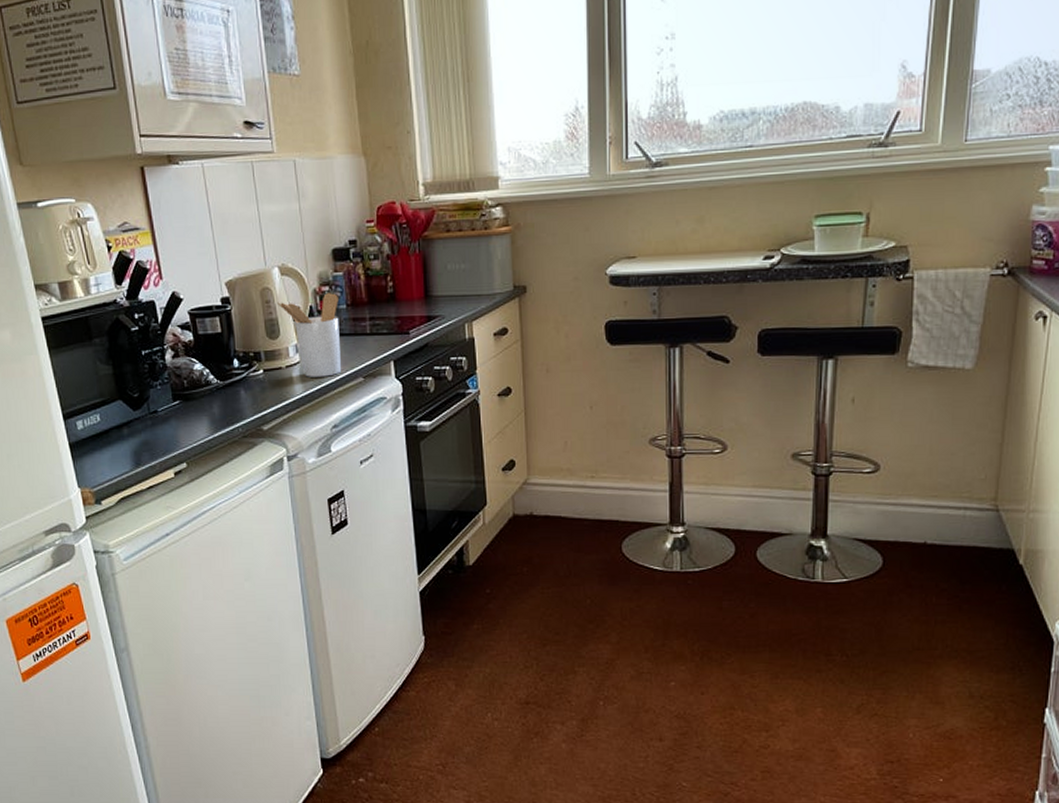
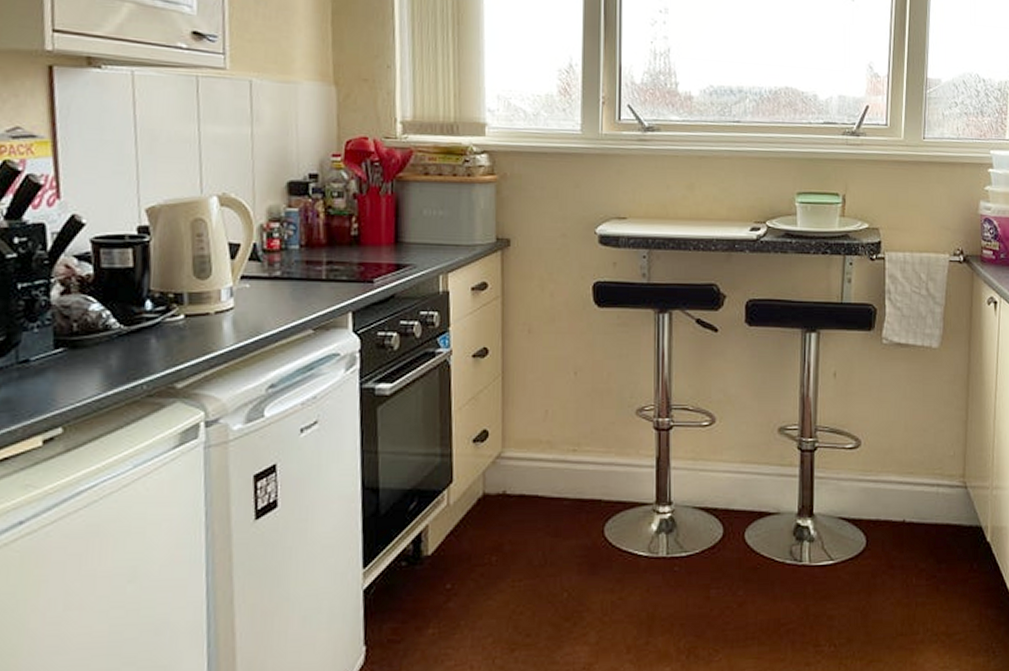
utensil holder: present [277,293,342,377] -> none [212,230,290,327]

